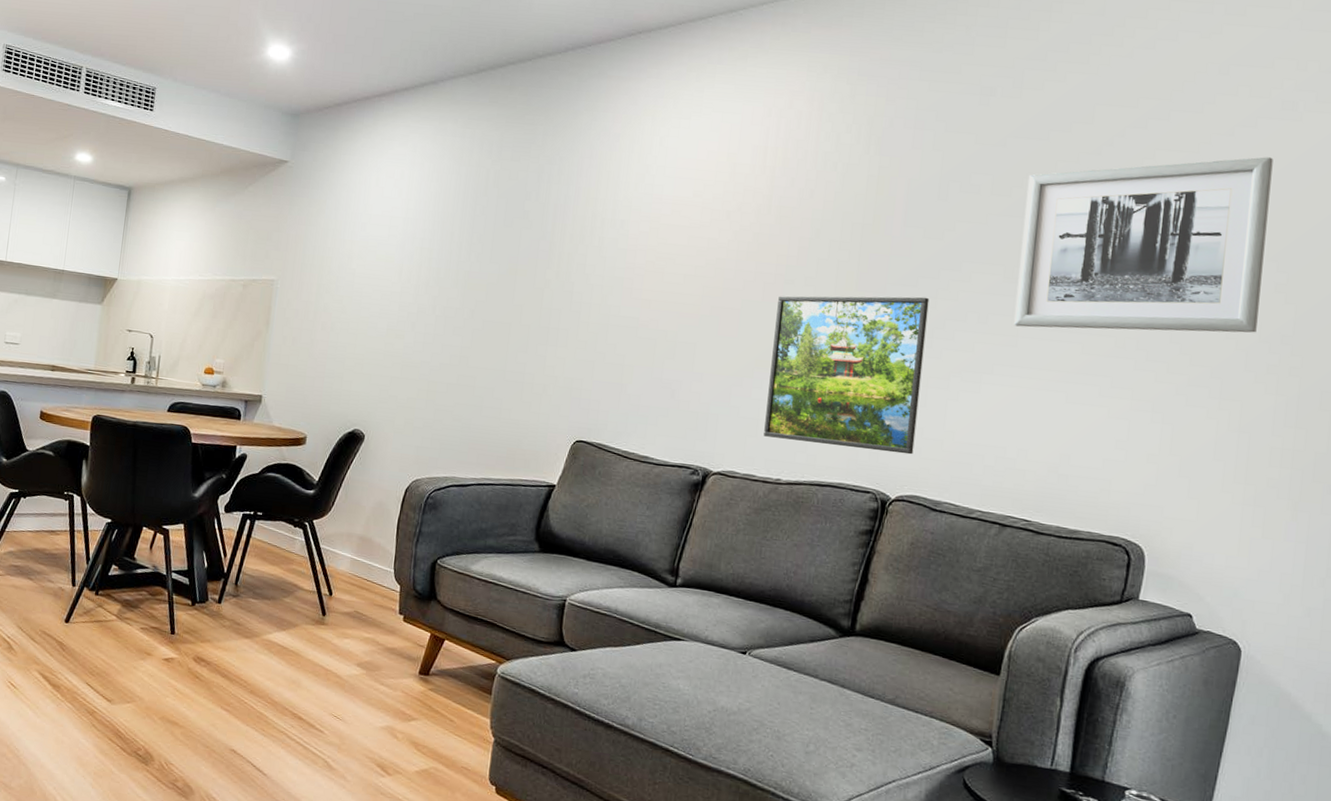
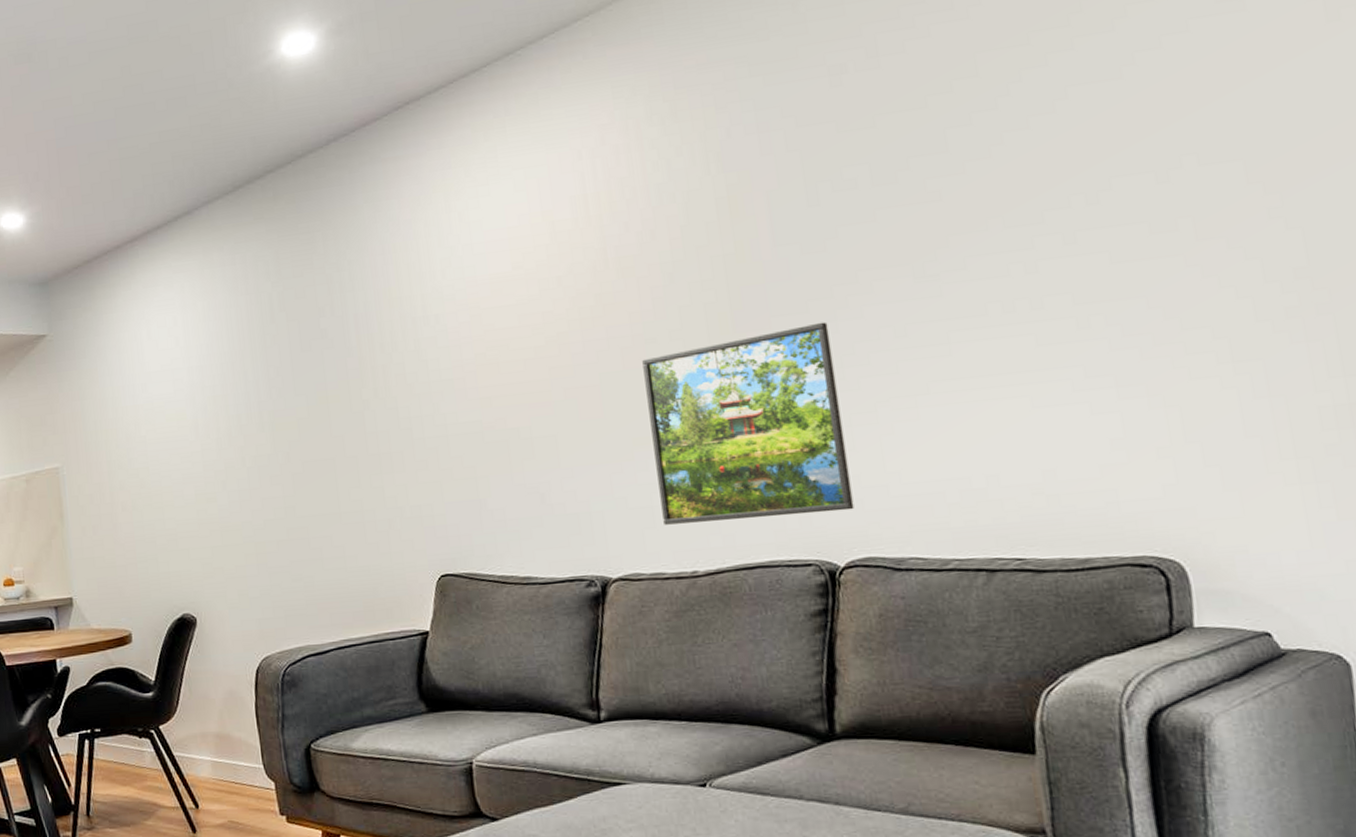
wall art: present [1014,157,1273,333] -> none [914,61,1259,332]

